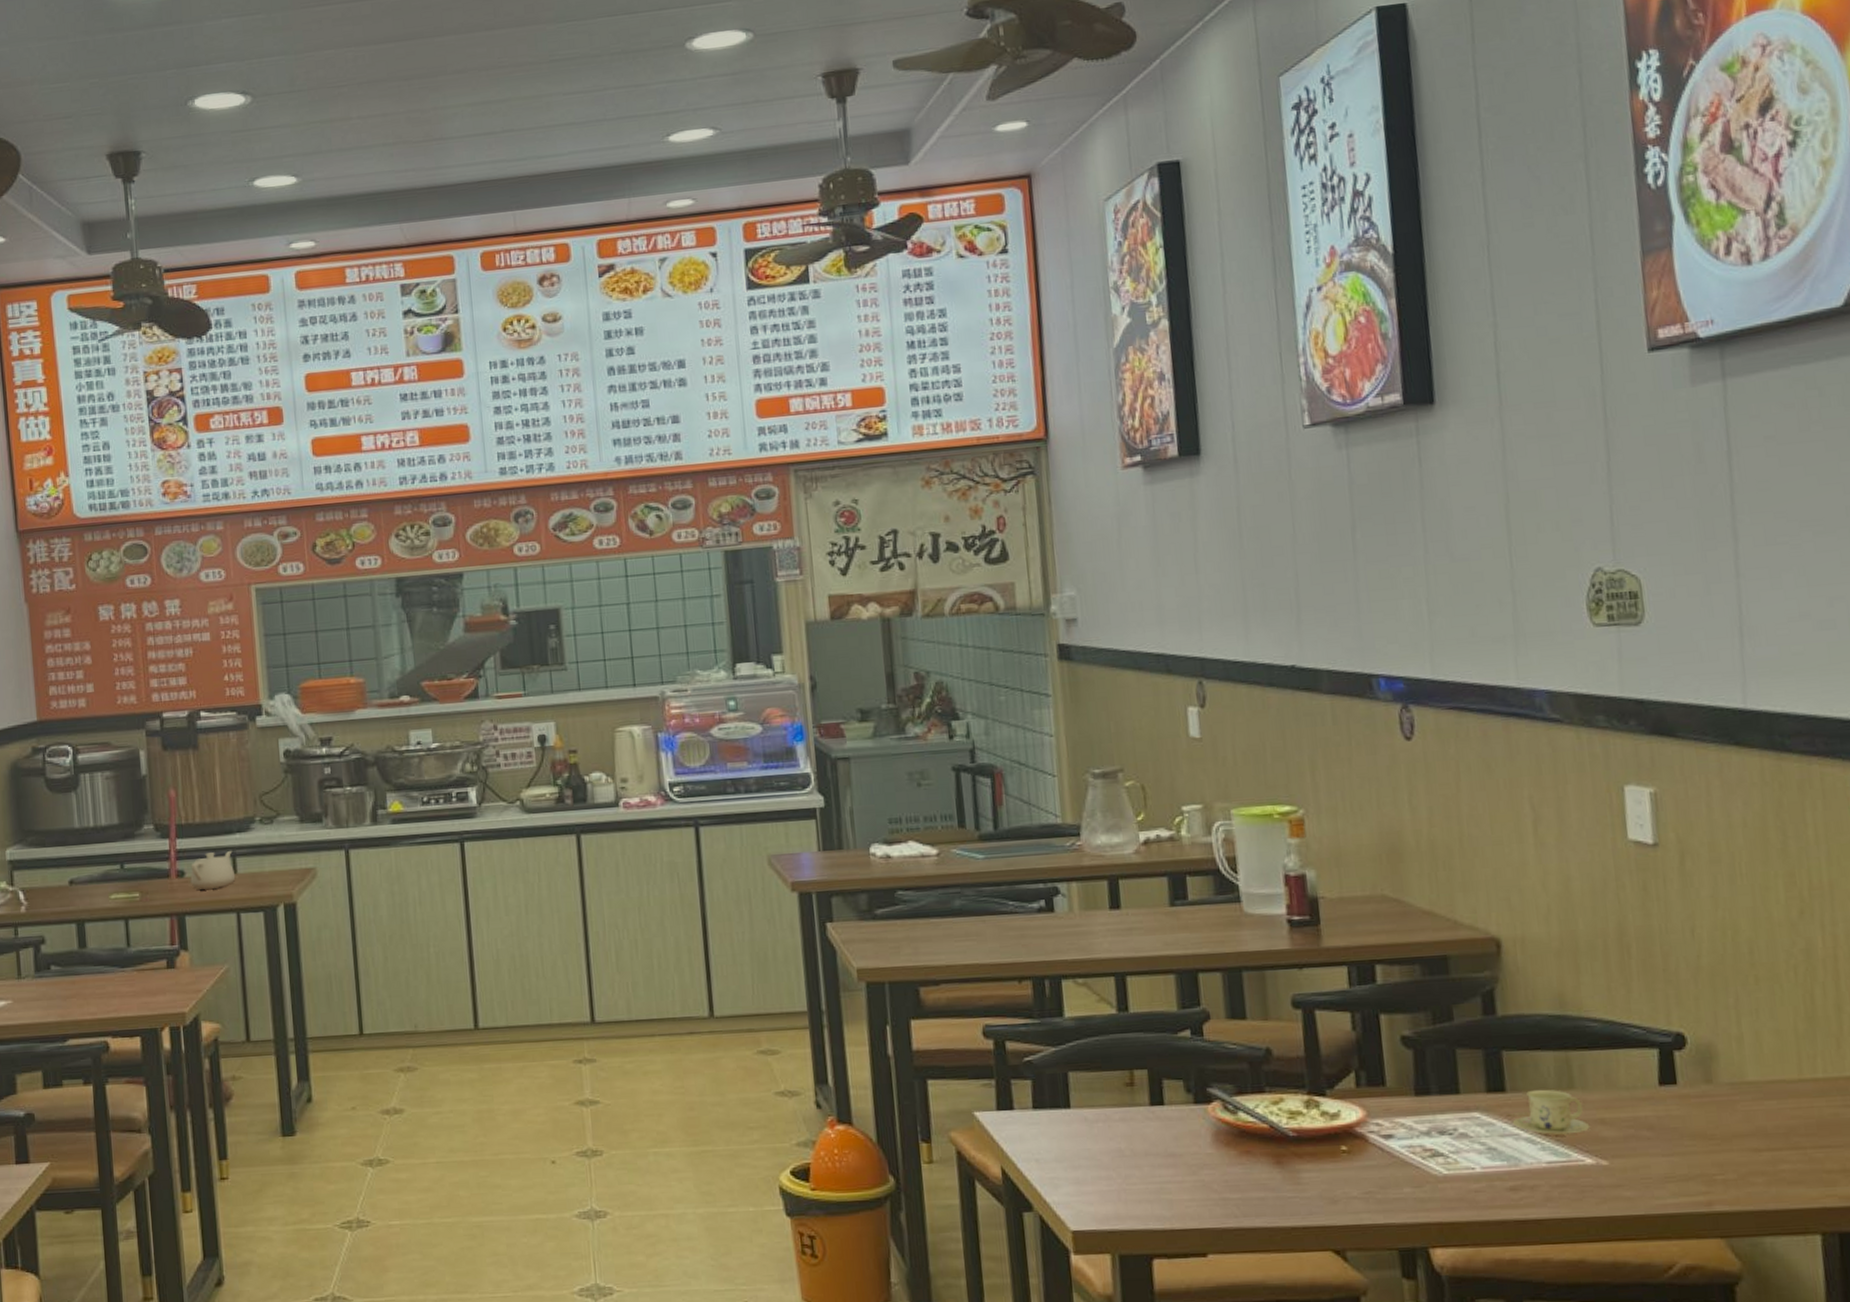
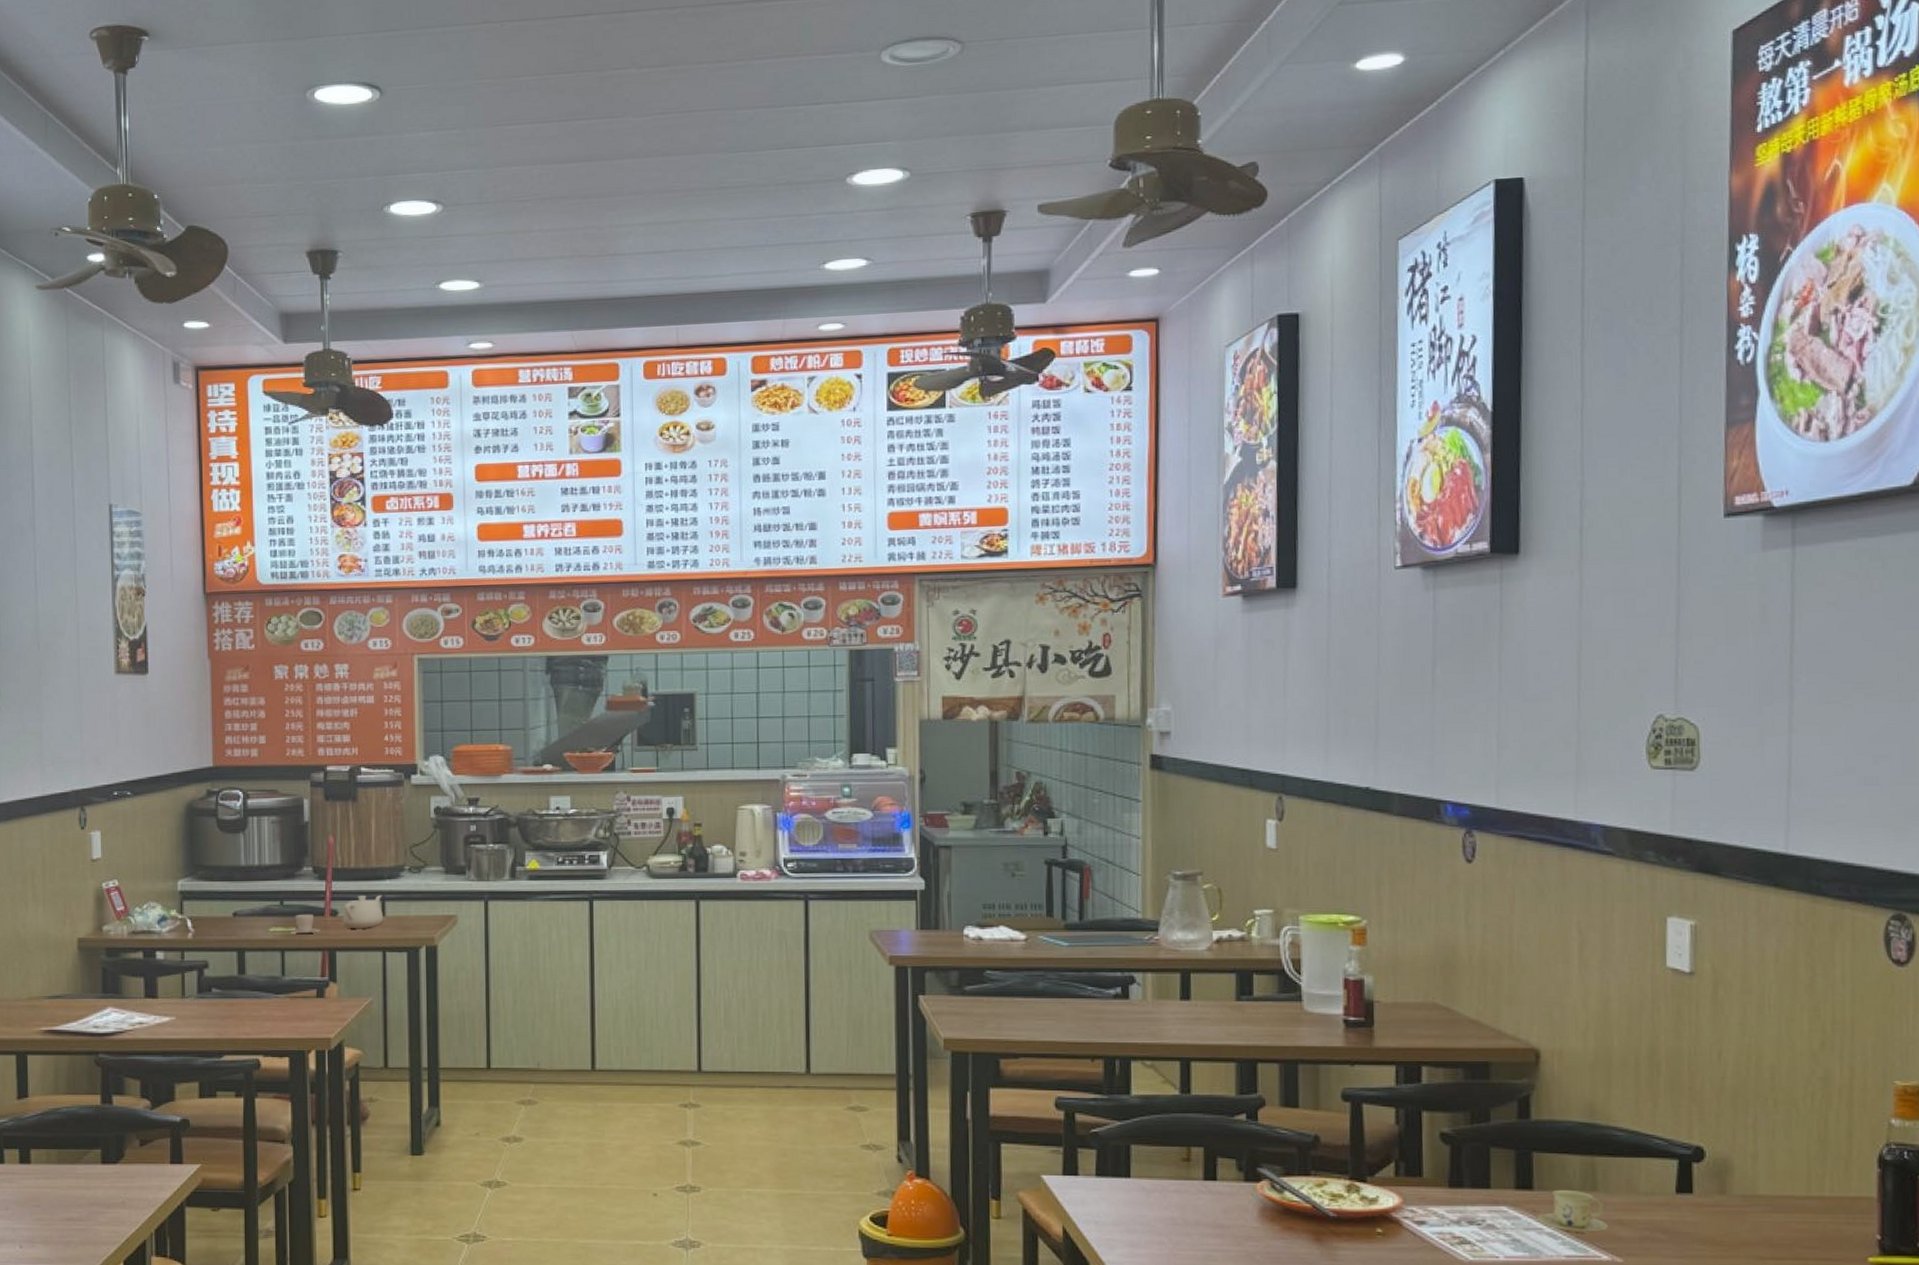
teacup: none [133,876,166,900] -> present [290,914,320,935]

